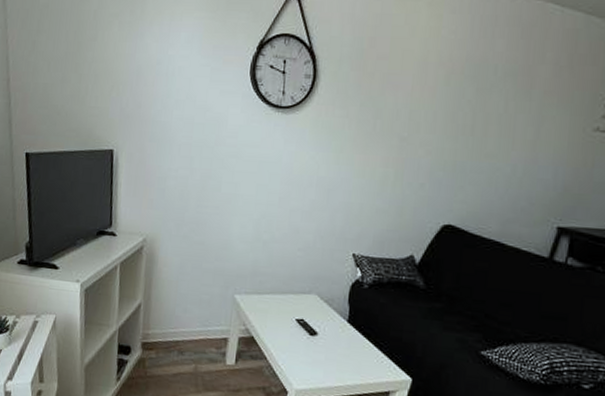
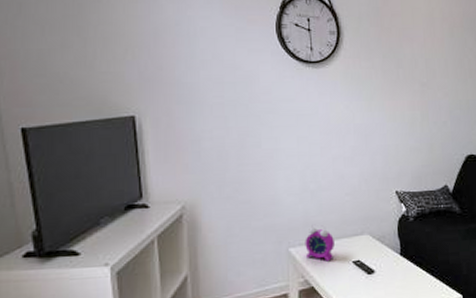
alarm clock: none [249,275,280,315] -> present [305,224,334,262]

